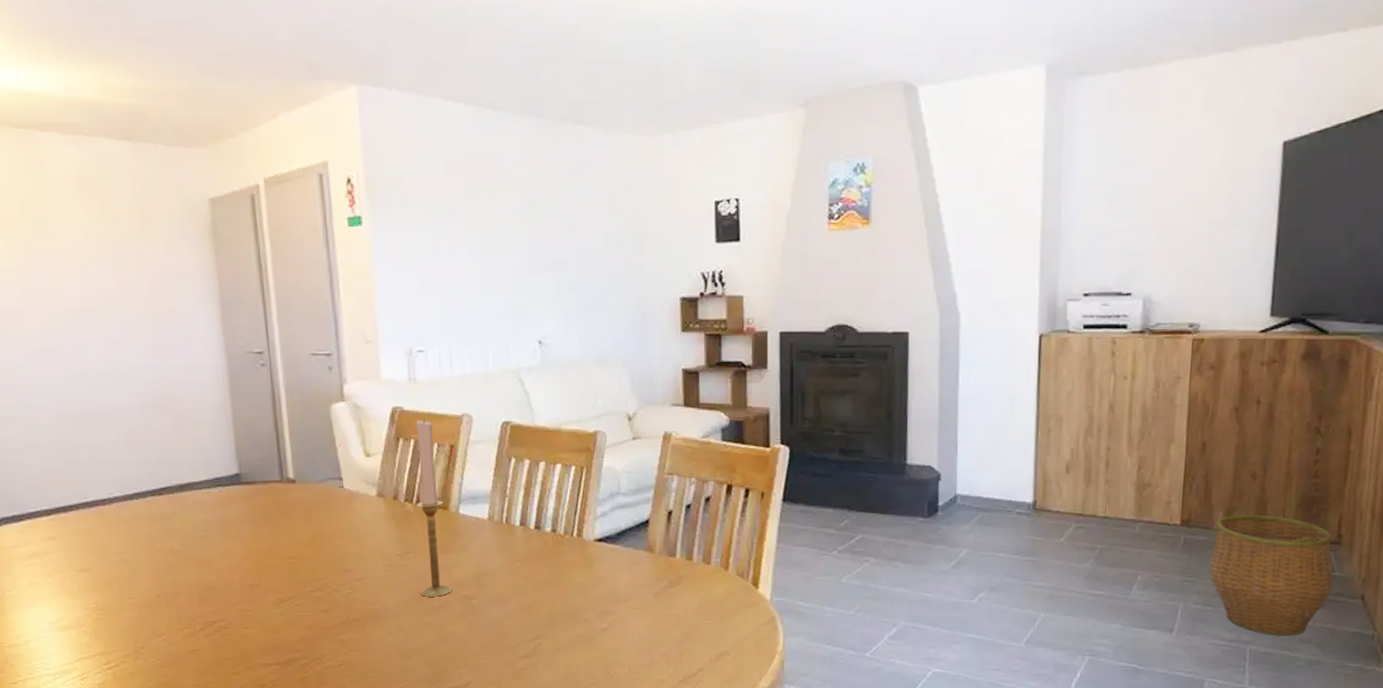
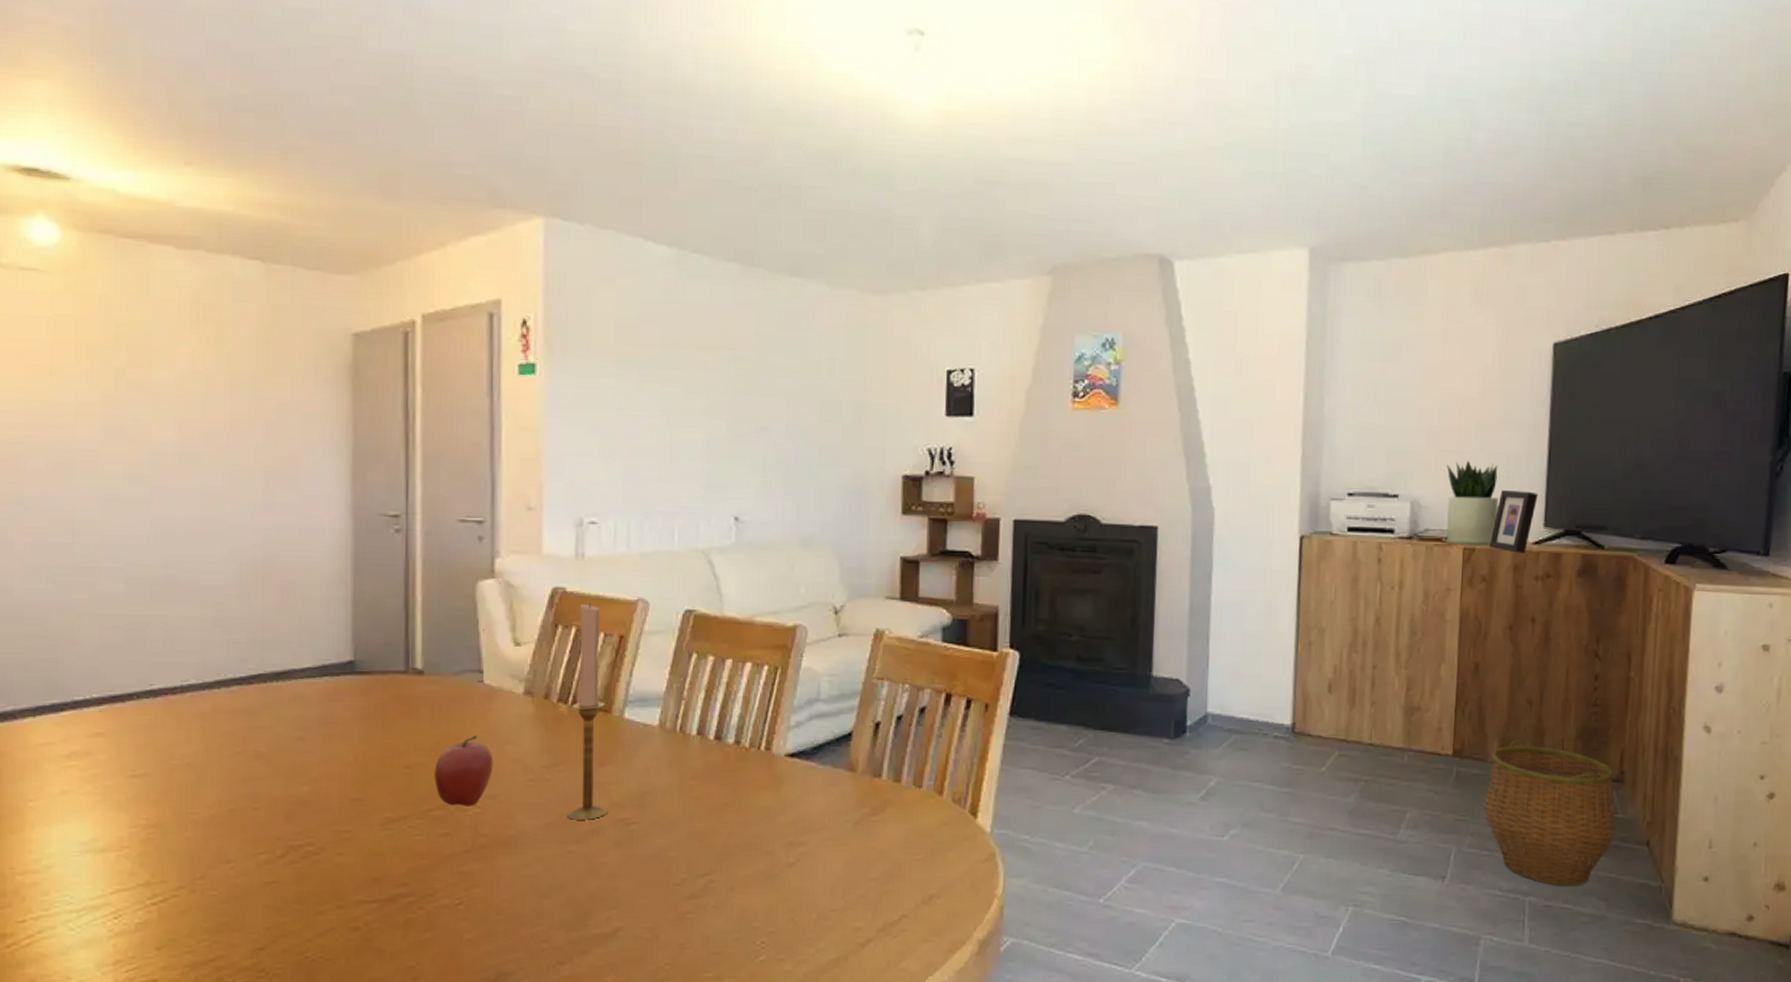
fruit: none [311,530,358,588] -> present [434,734,494,806]
planter: none [1172,257,1227,337] -> present [1441,460,1499,547]
picture frame: none [1217,284,1265,342] -> present [1489,490,1538,553]

